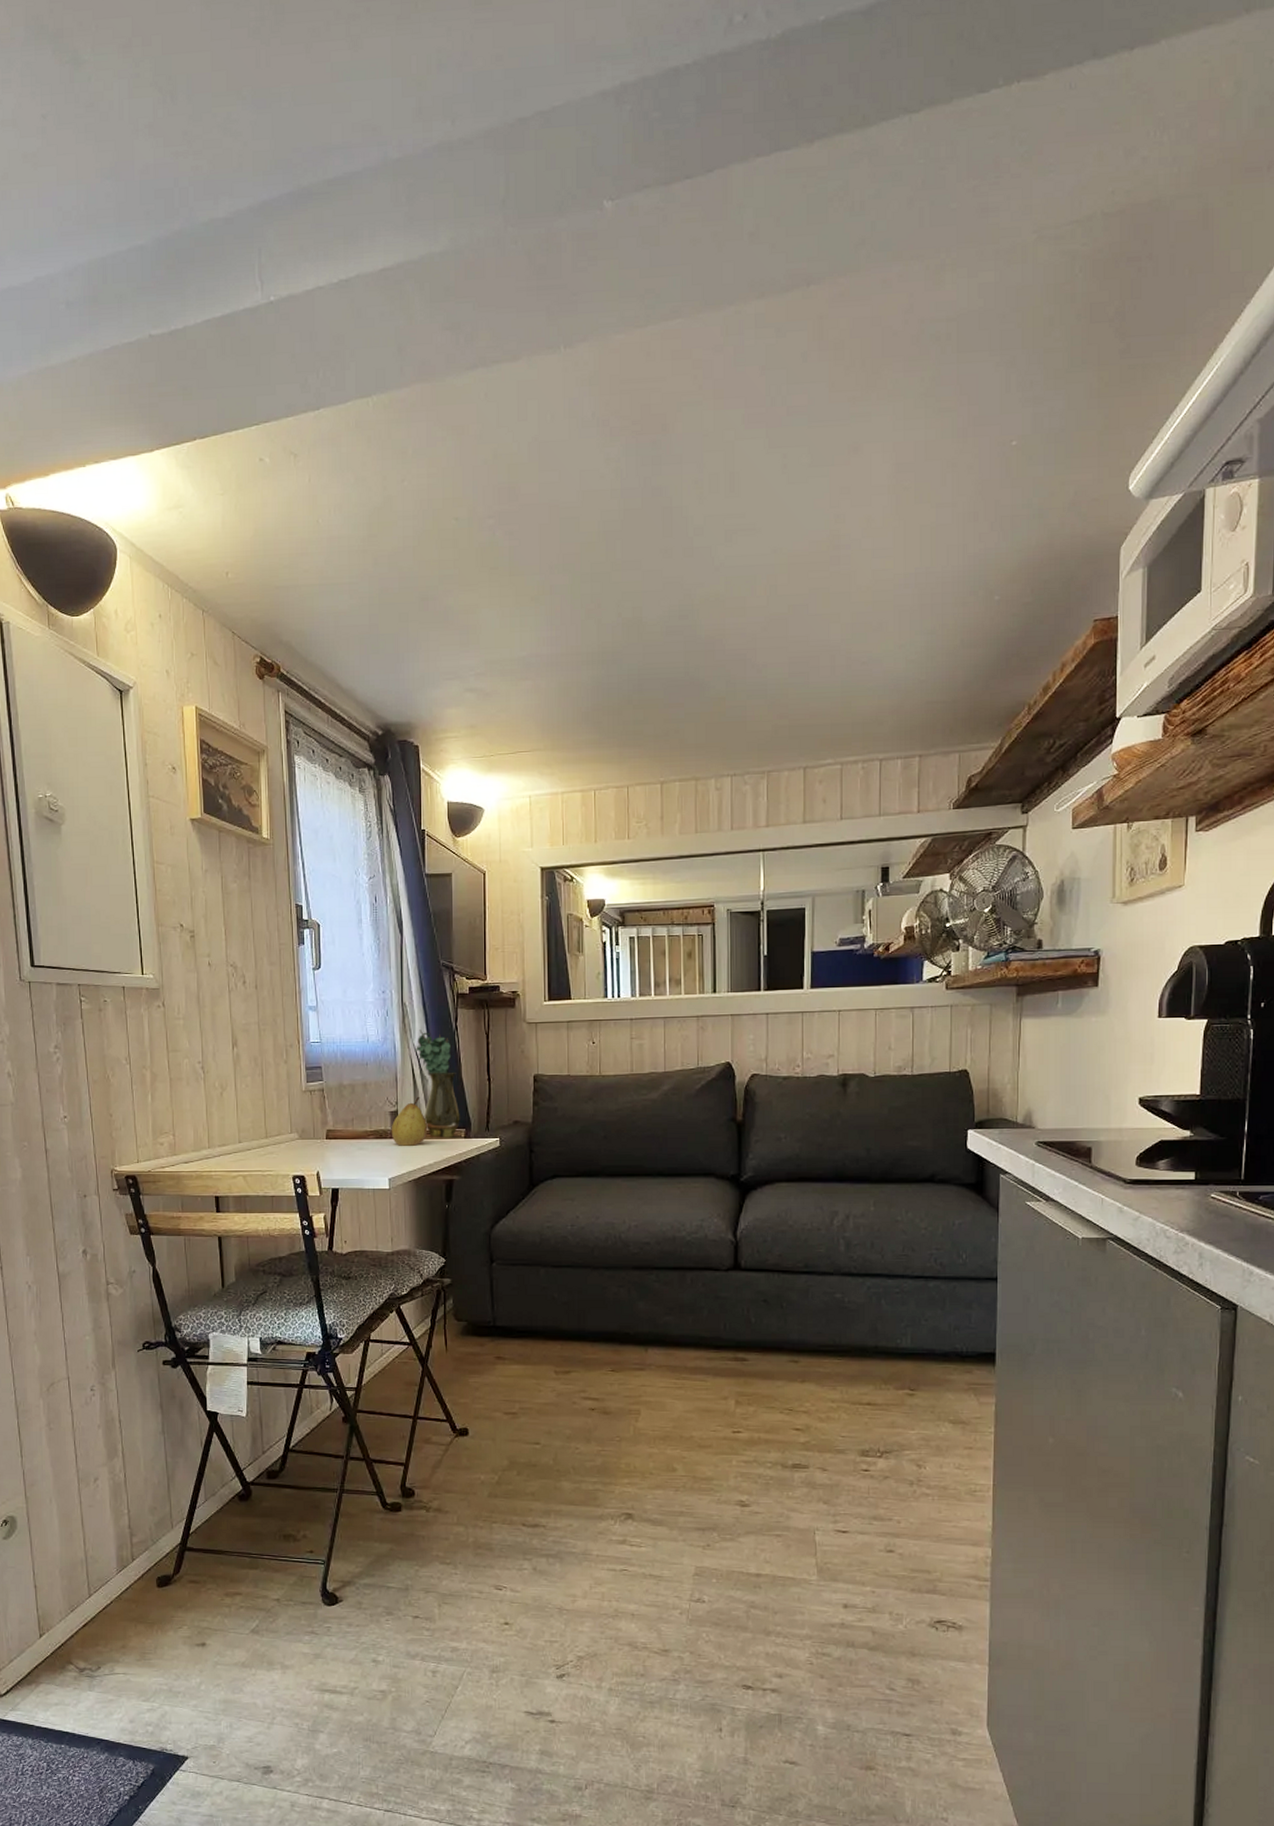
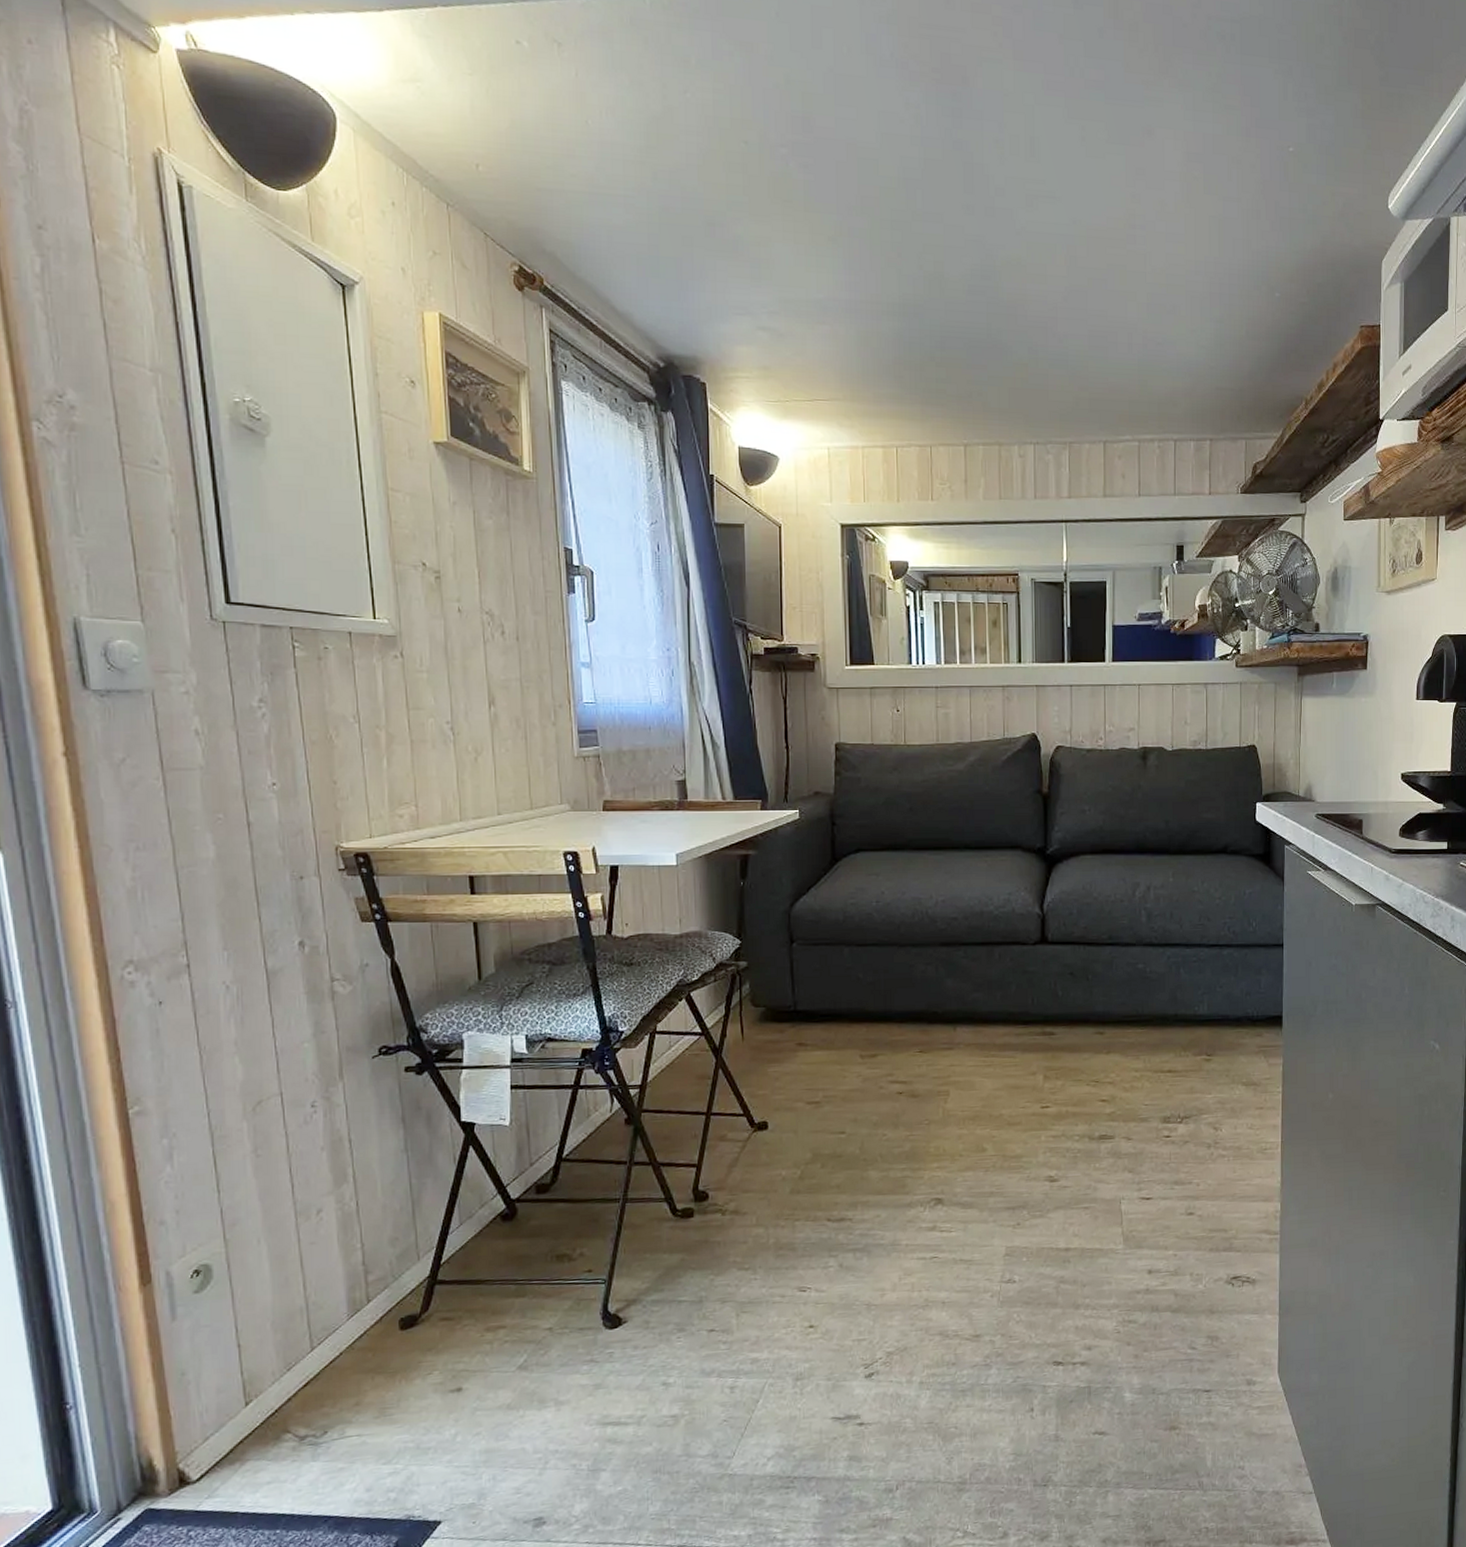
fruit: present [391,1097,428,1146] -> none [678,765,720,818]
vase: present [416,1030,460,1138] -> none [705,692,756,810]

